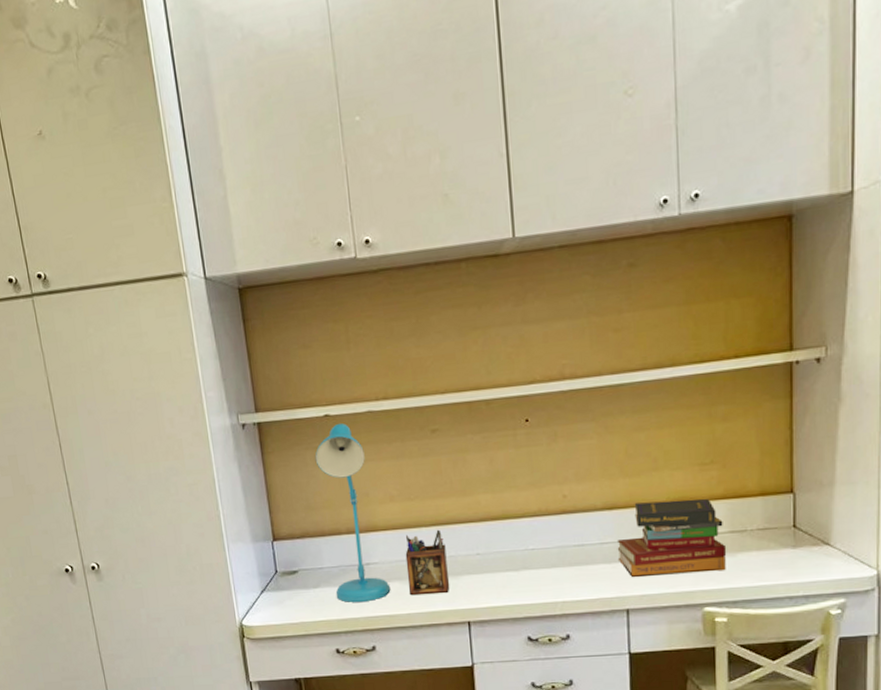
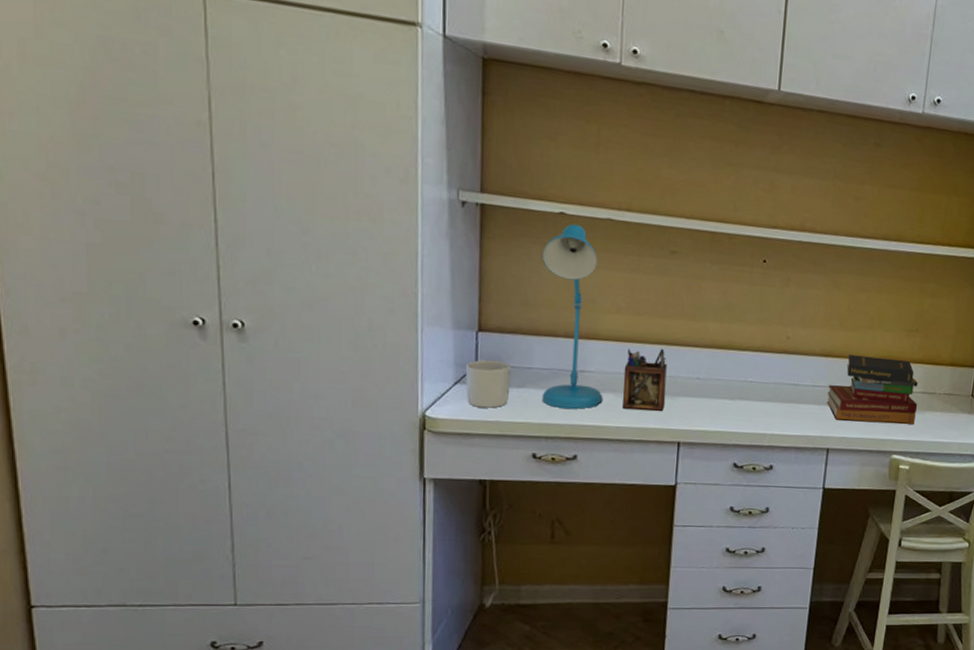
mug: none [267,565,308,612] -> present [465,359,511,408]

